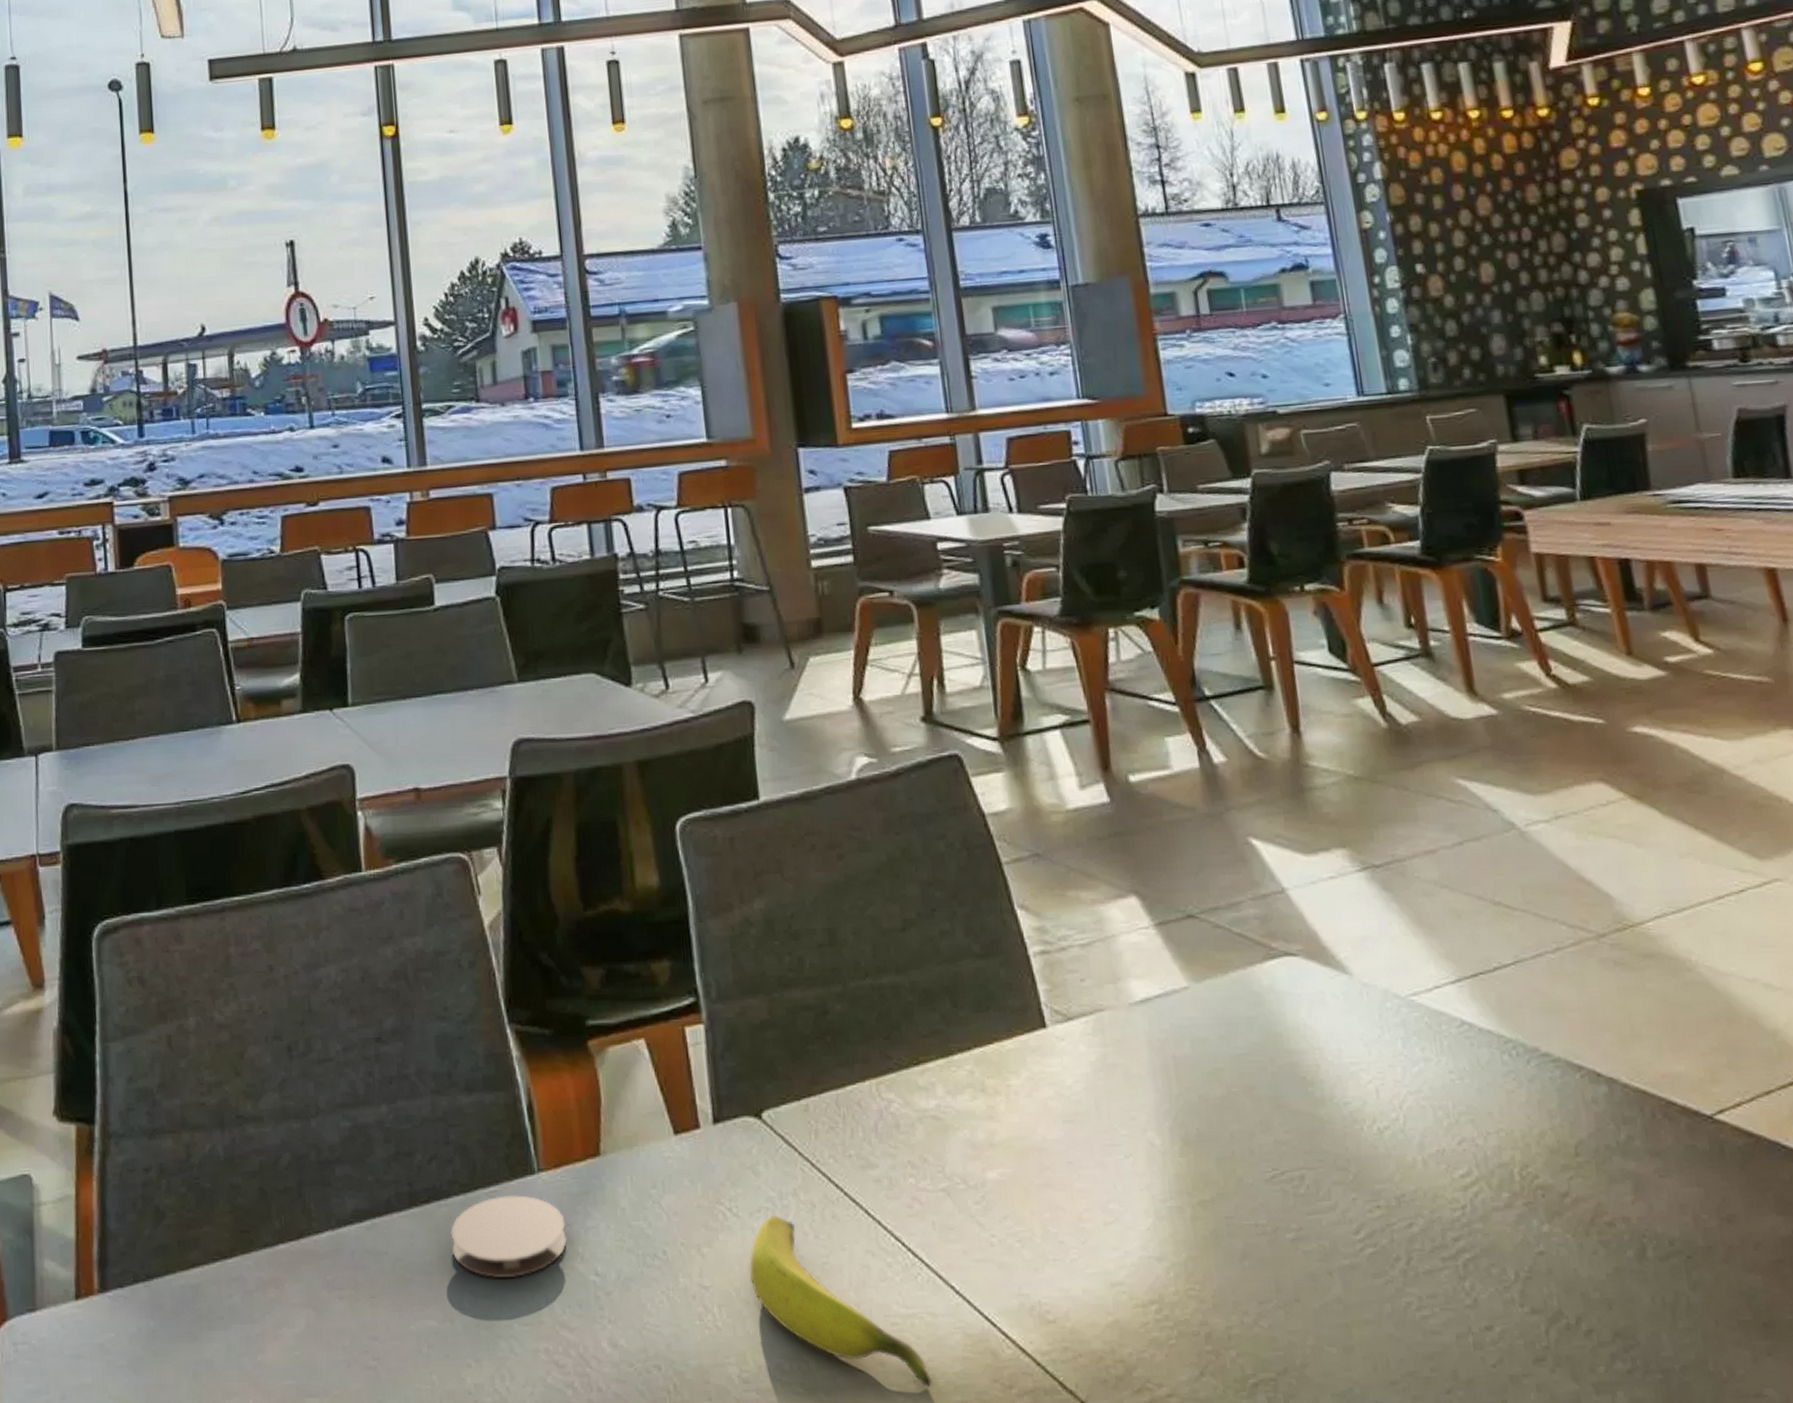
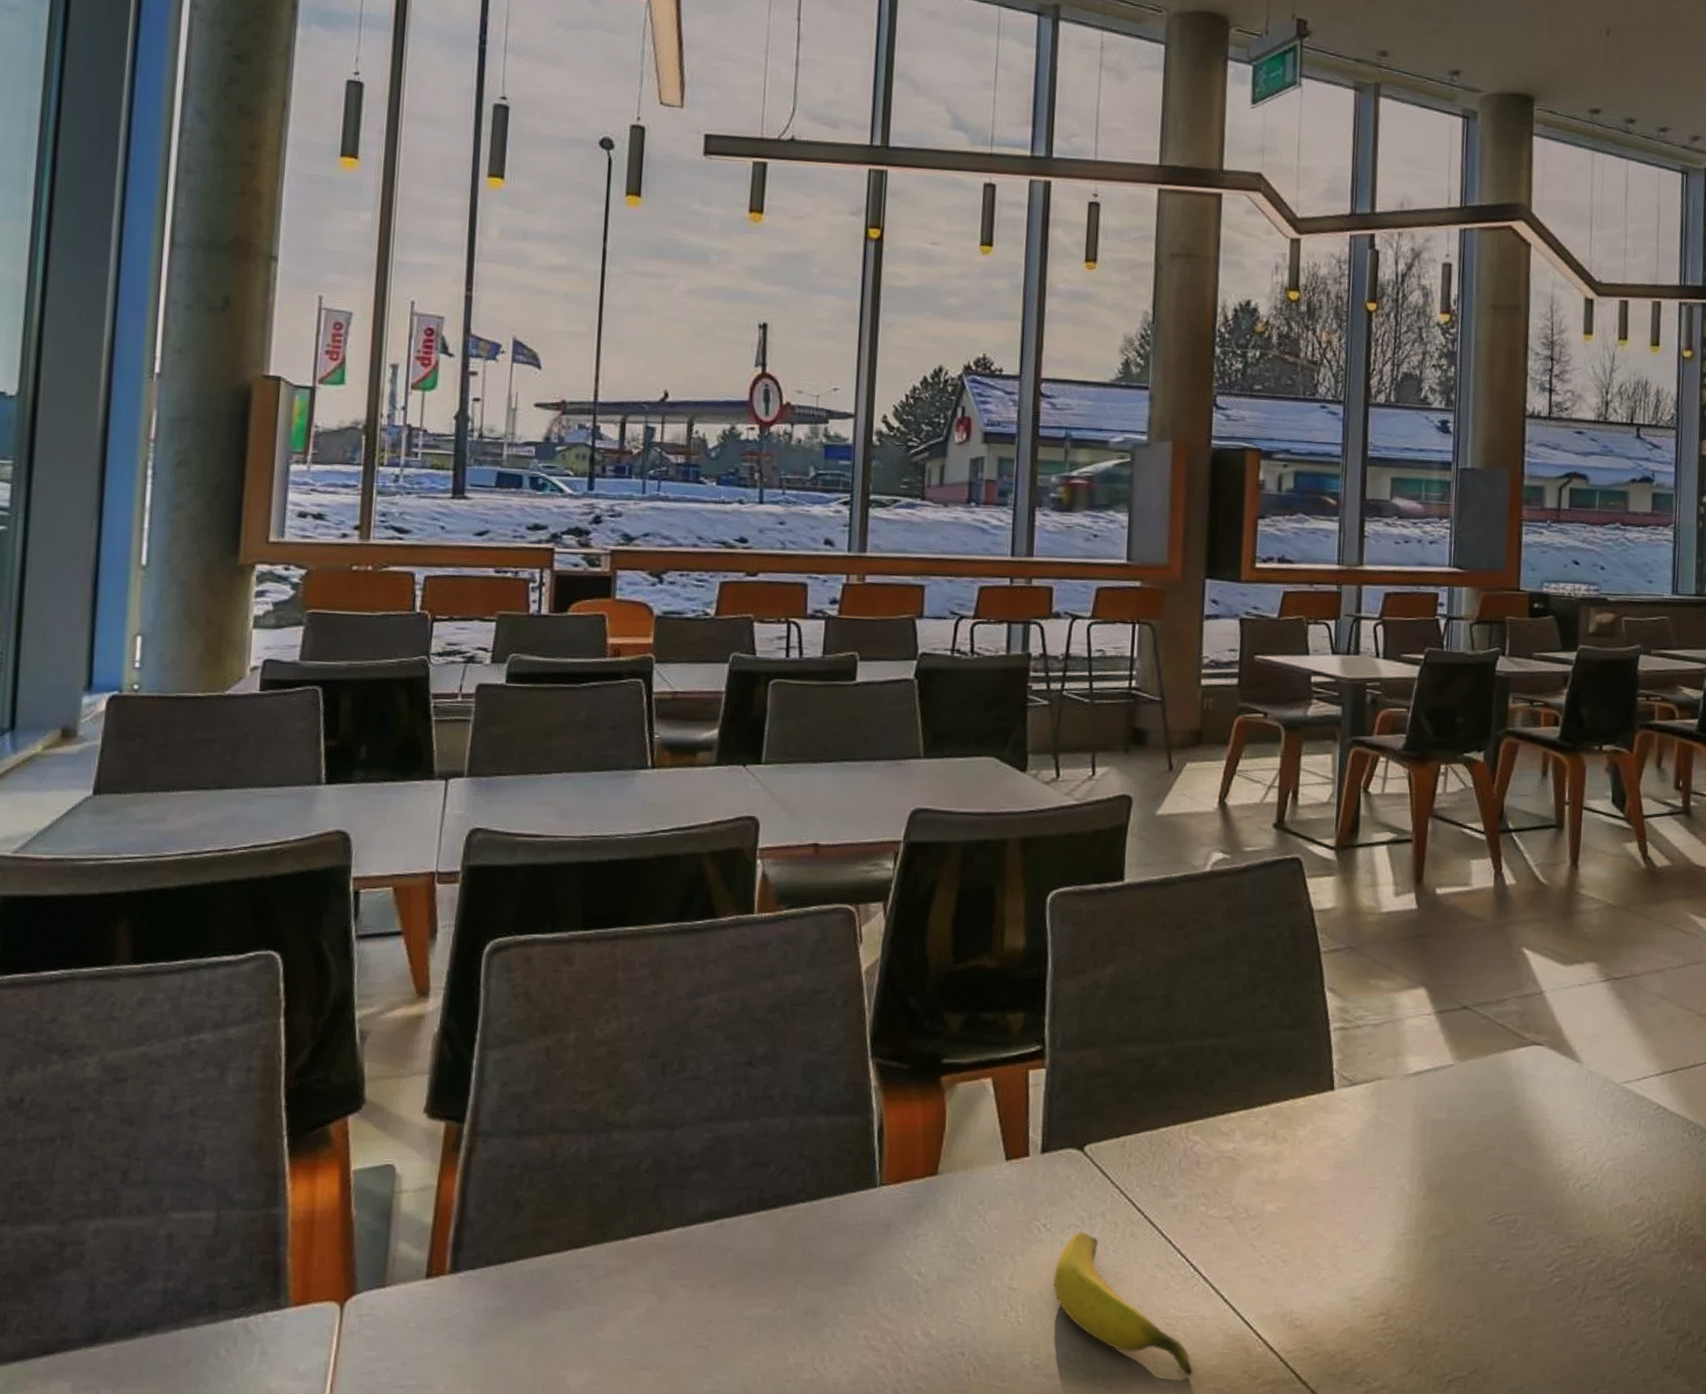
coaster: present [451,1195,567,1279] -> none [792,1204,898,1276]

